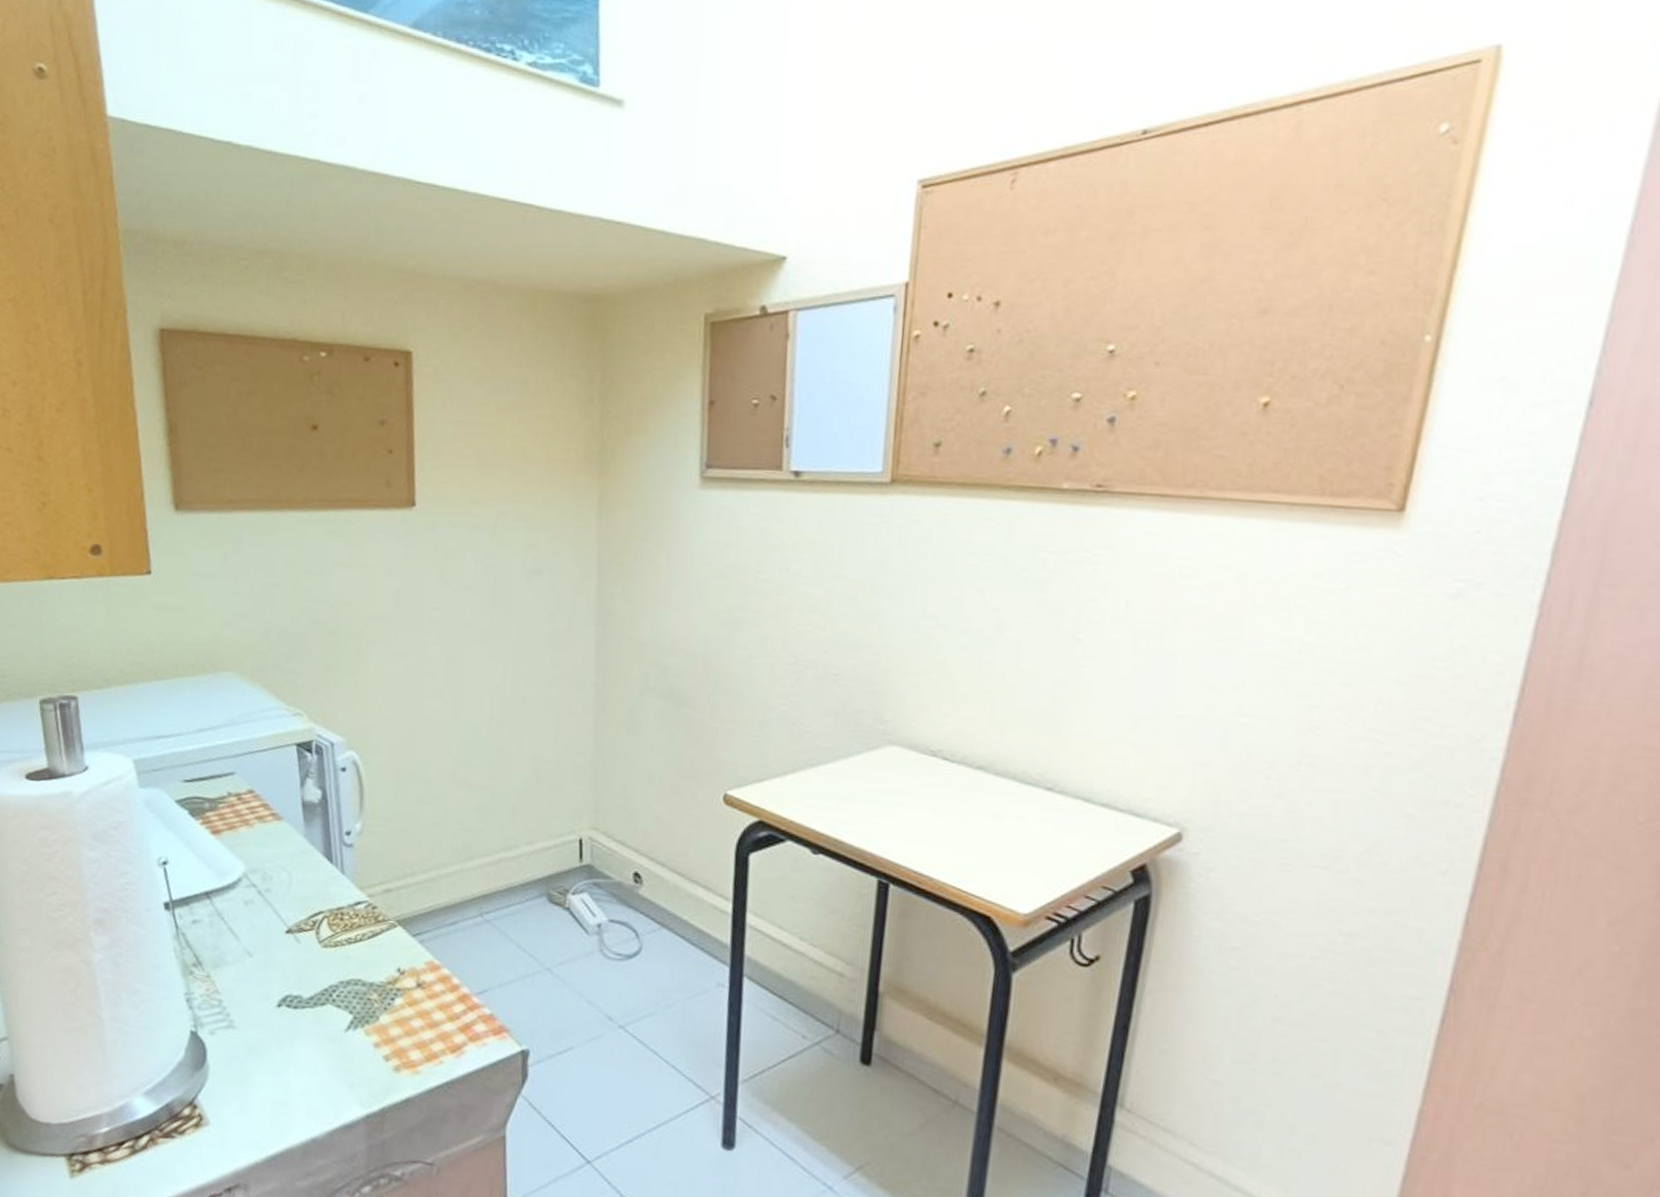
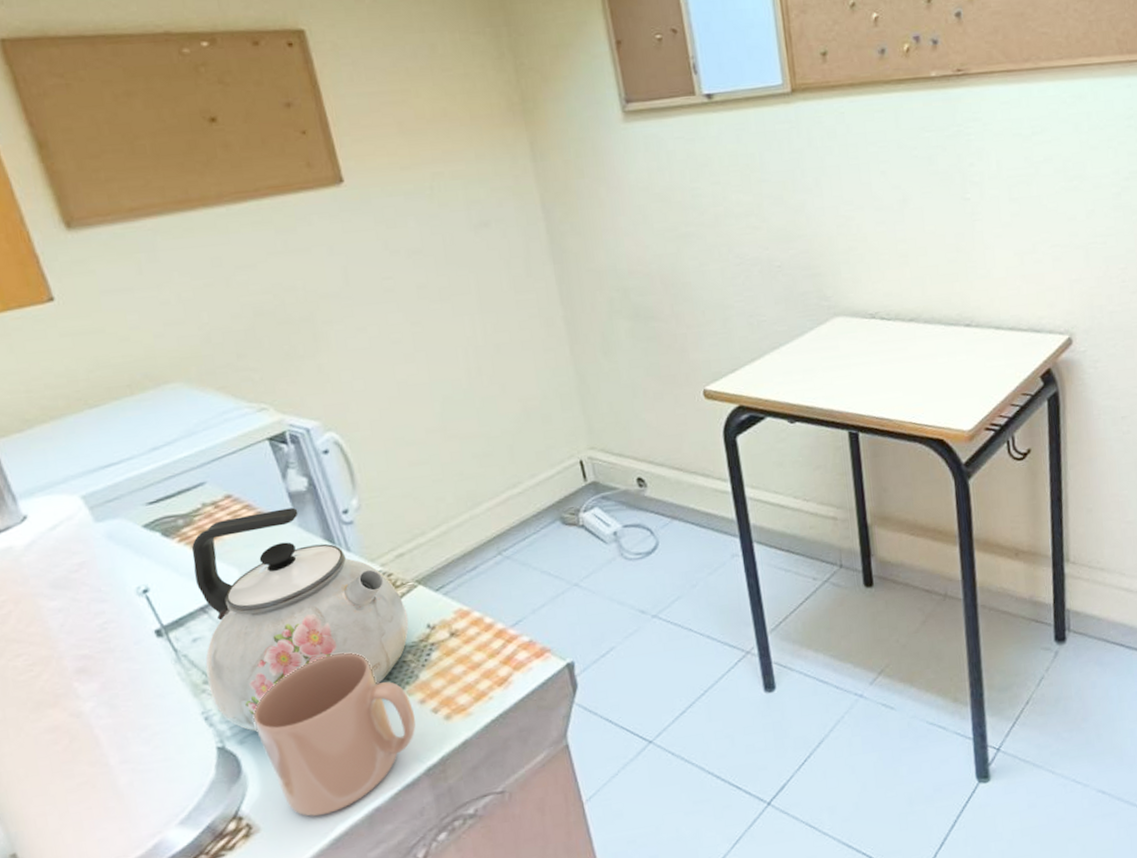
kettle: none [196,813,383,1027] -> present [191,507,409,732]
mug: none [226,971,368,1130] -> present [253,652,416,817]

